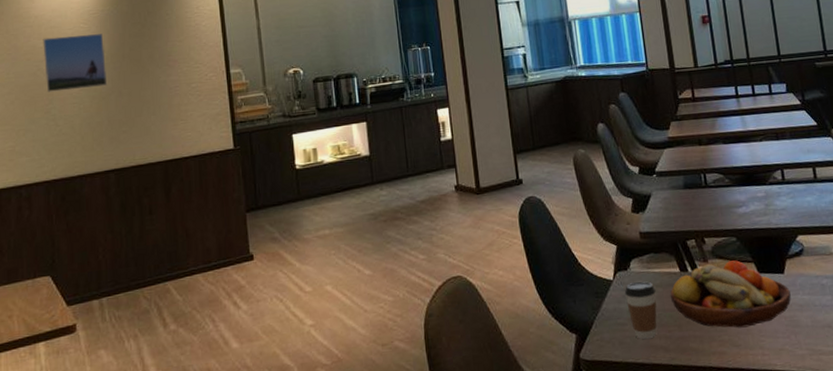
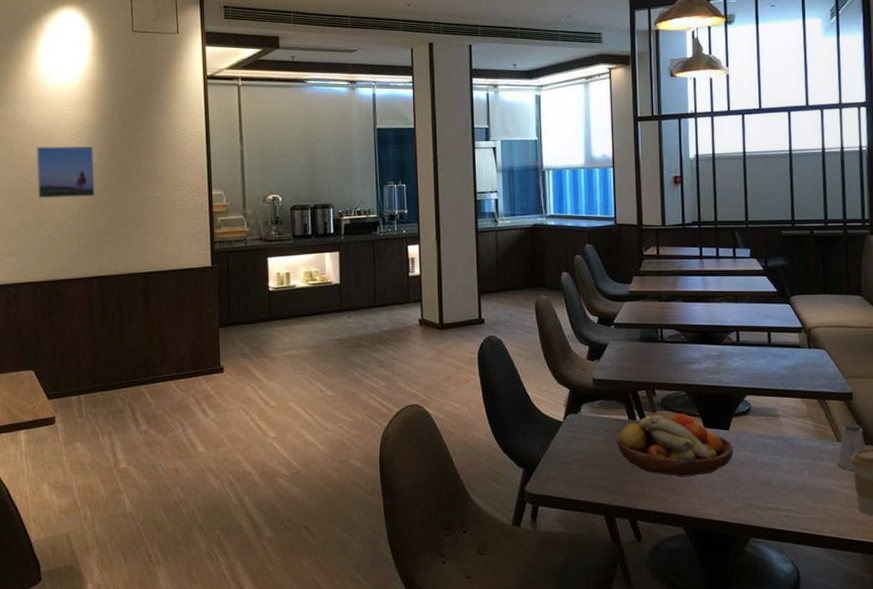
coffee cup: present [624,281,657,340] -> none [573,425,604,480]

